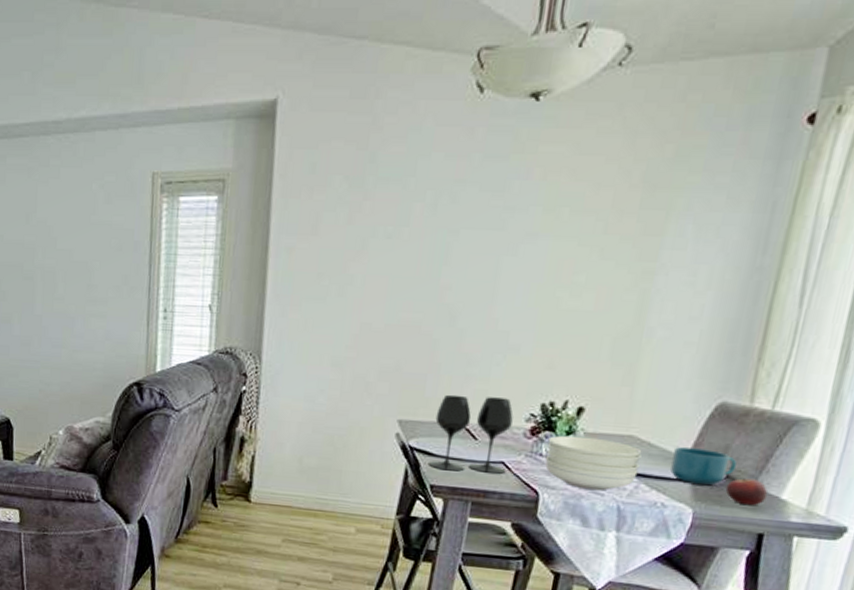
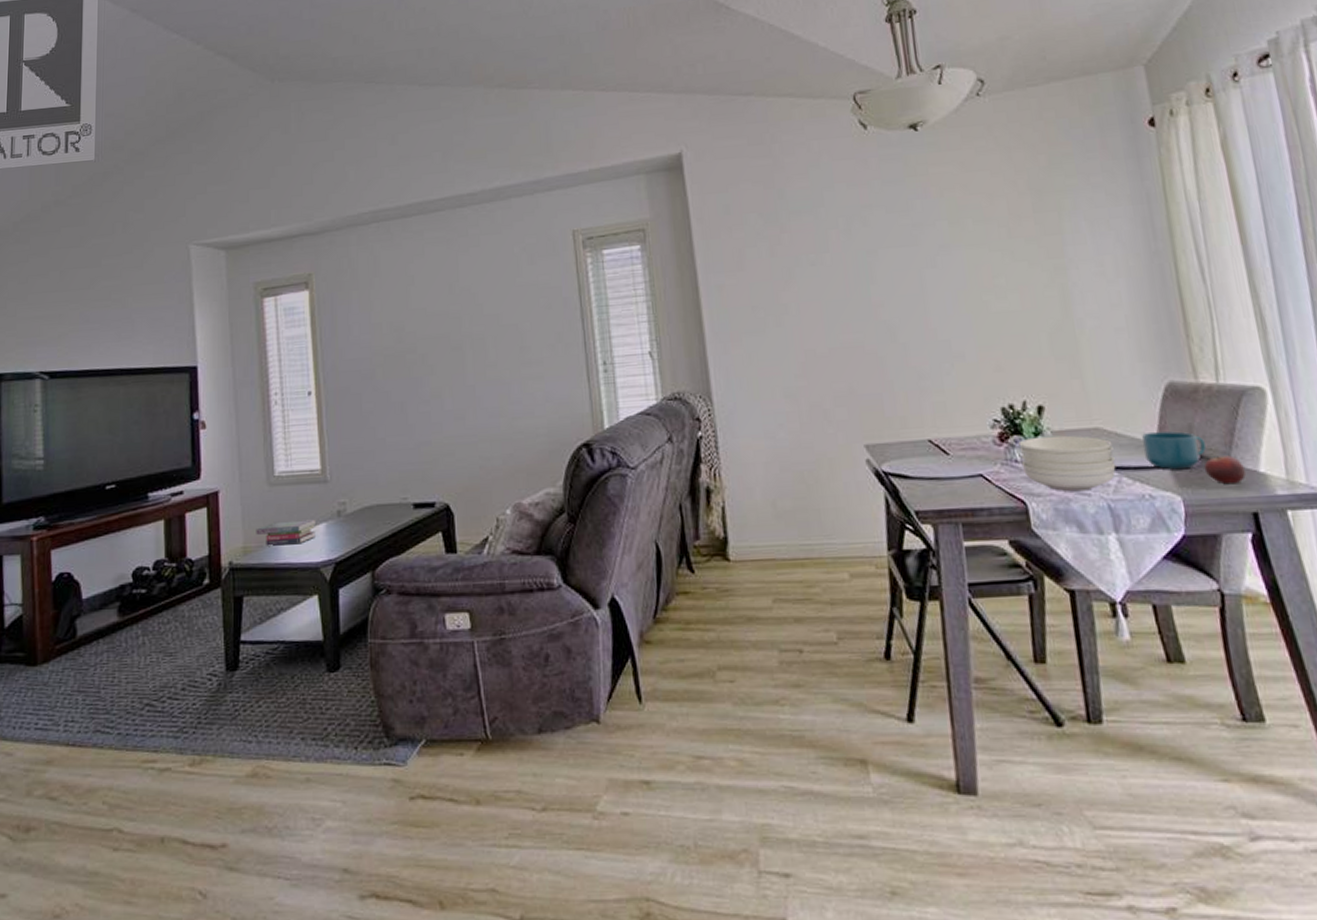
wine glass: present [429,394,514,474] -> none [901,407,987,493]

